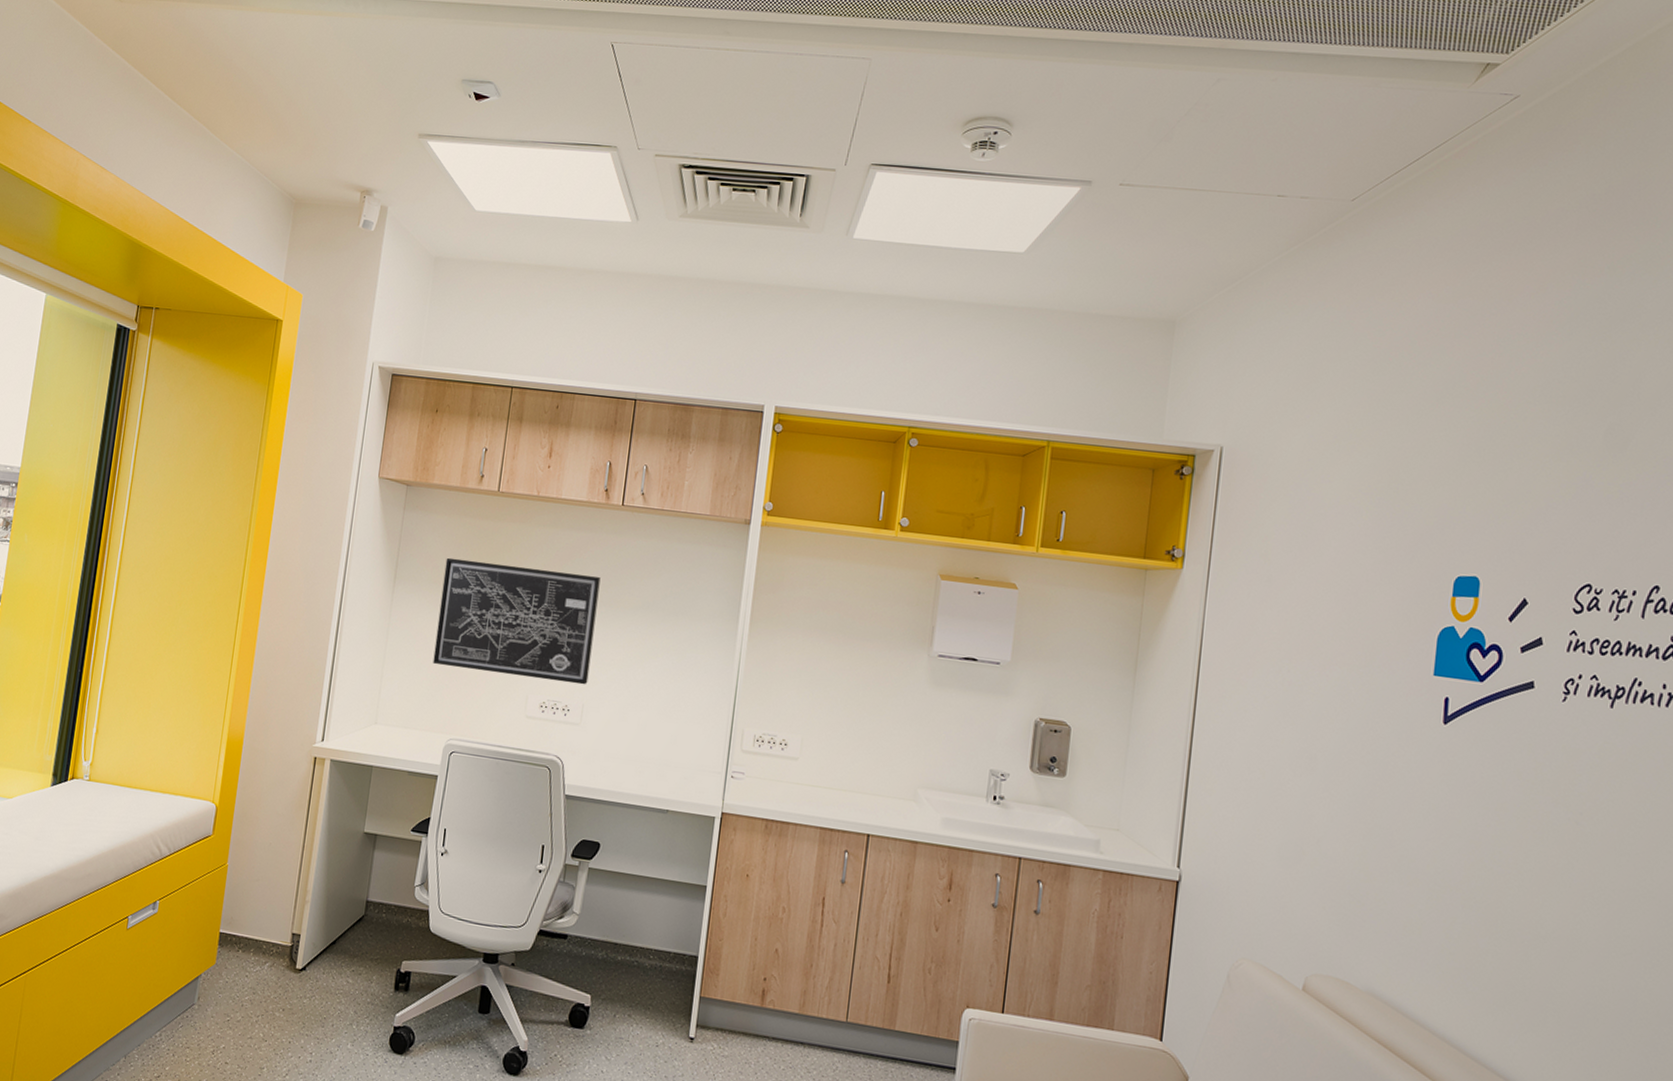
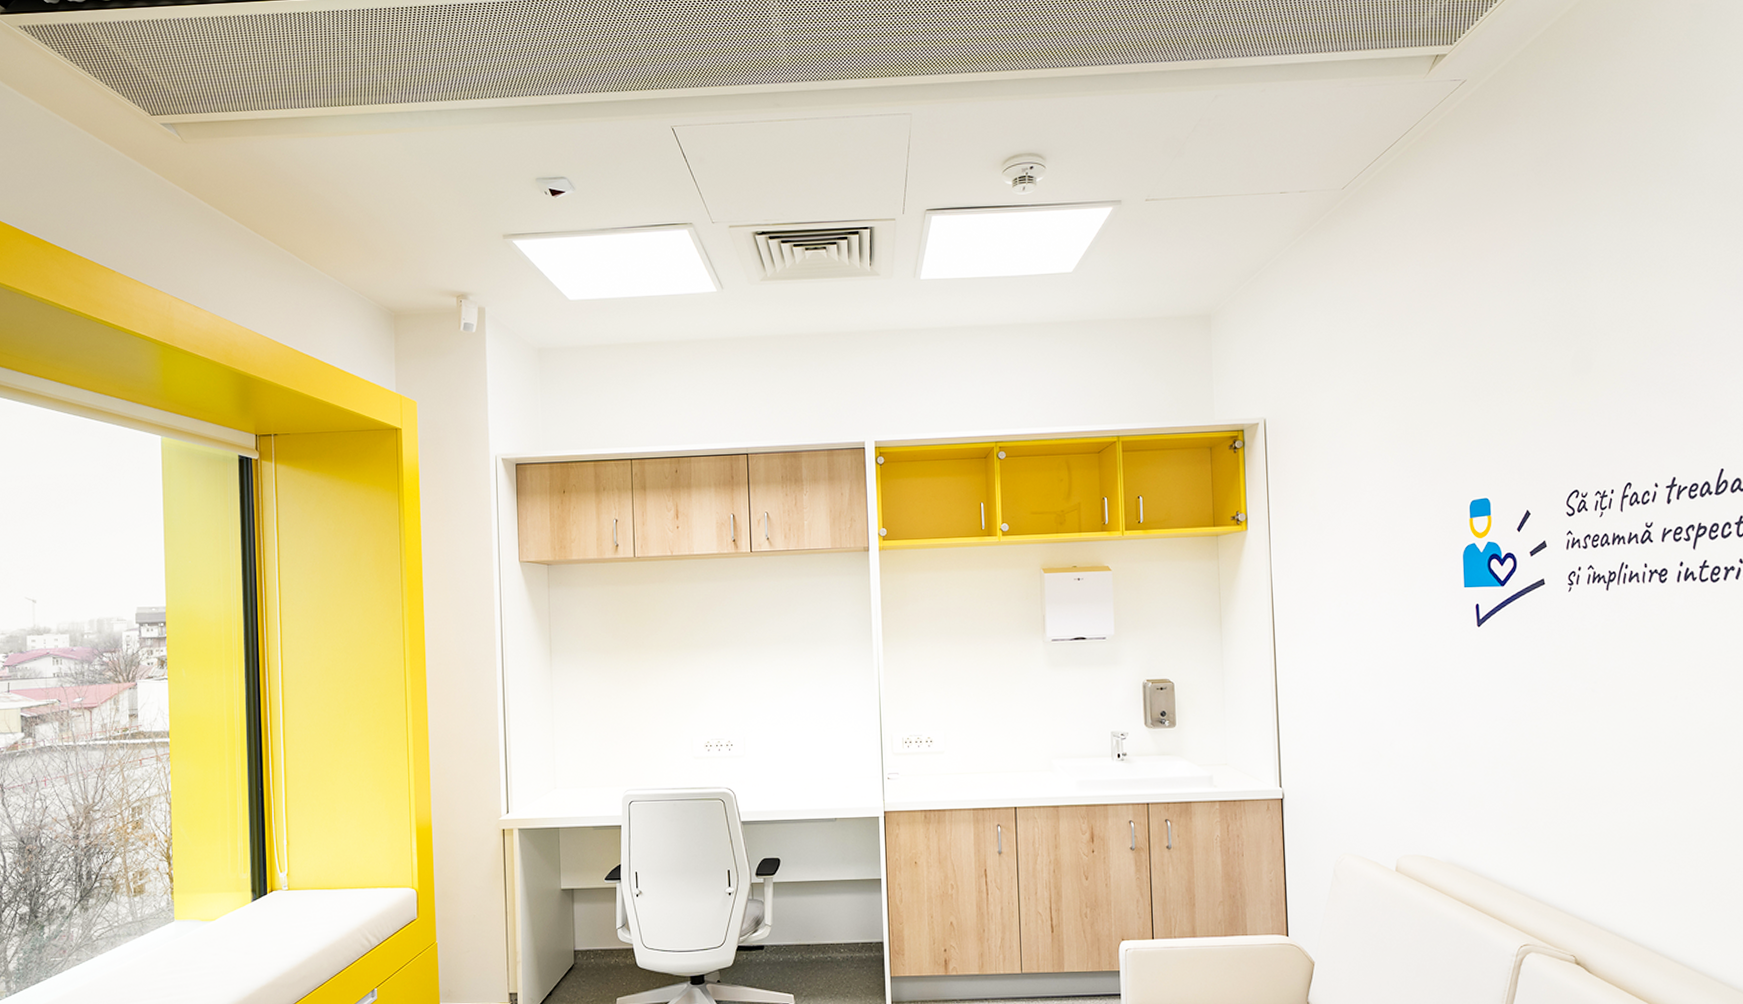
wall art: present [433,557,601,685] -> none [596,620,745,725]

